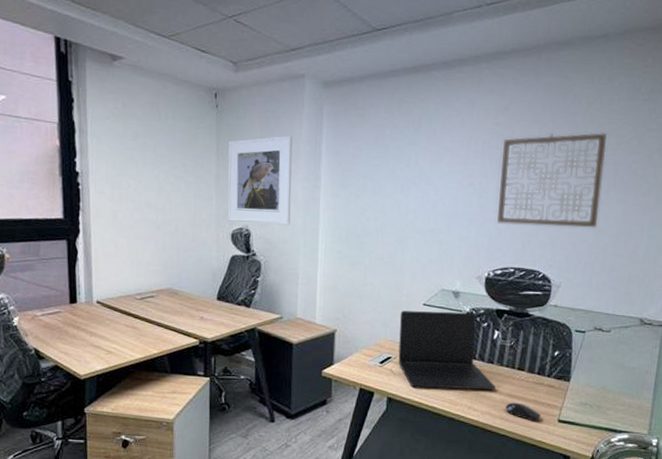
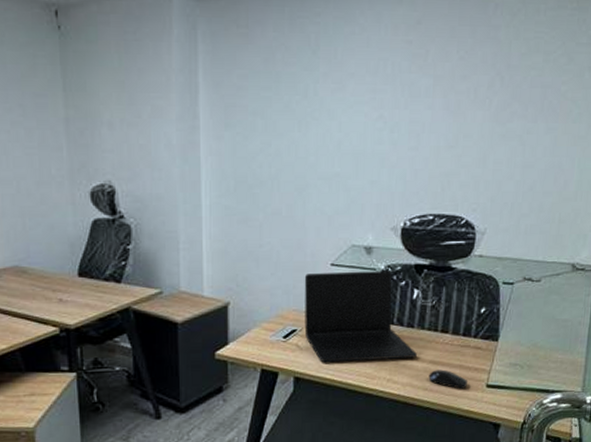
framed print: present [227,135,293,225] -> none [78,63,164,178]
wall art: present [497,132,608,228] -> none [413,48,534,163]

